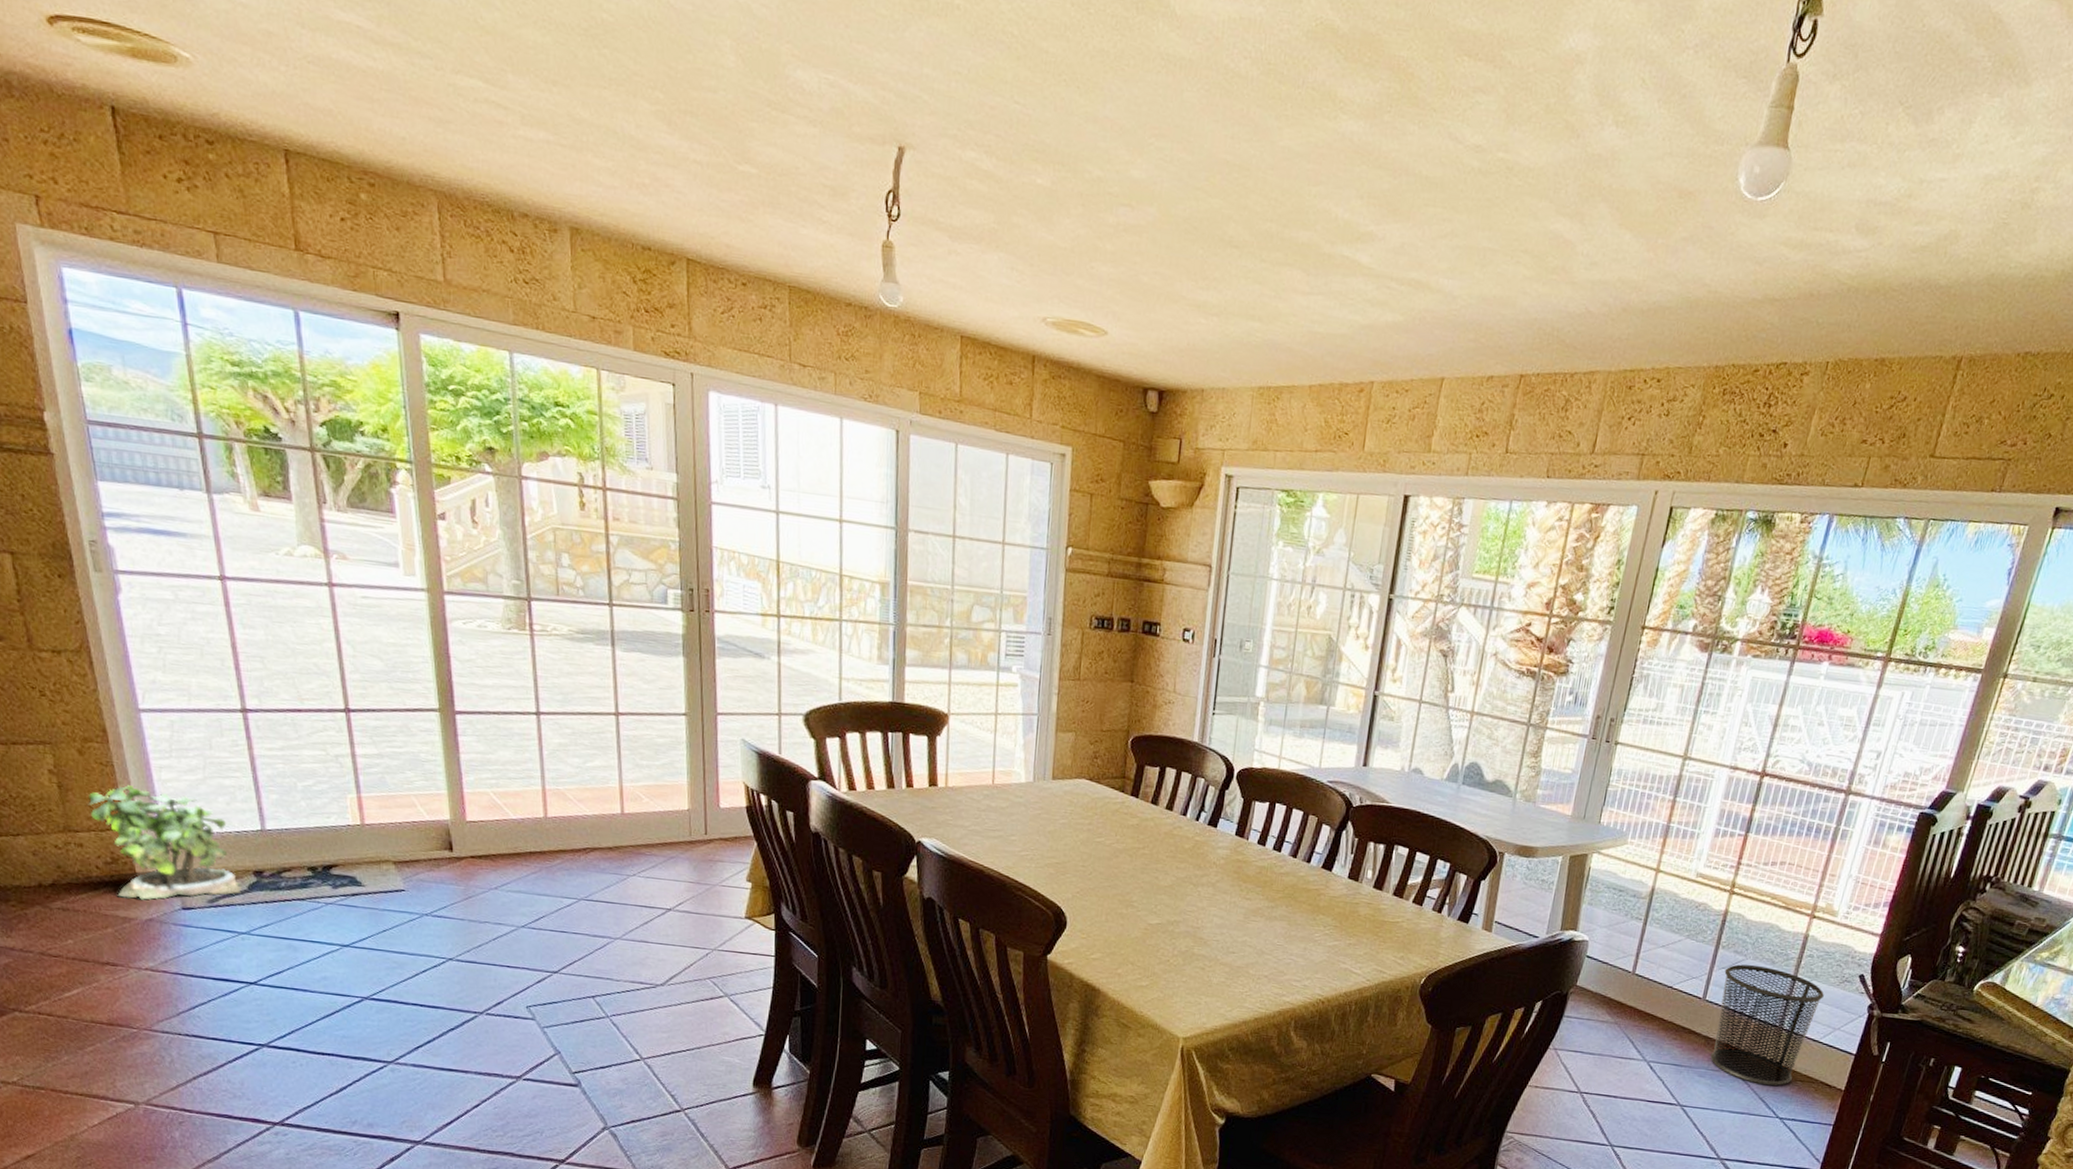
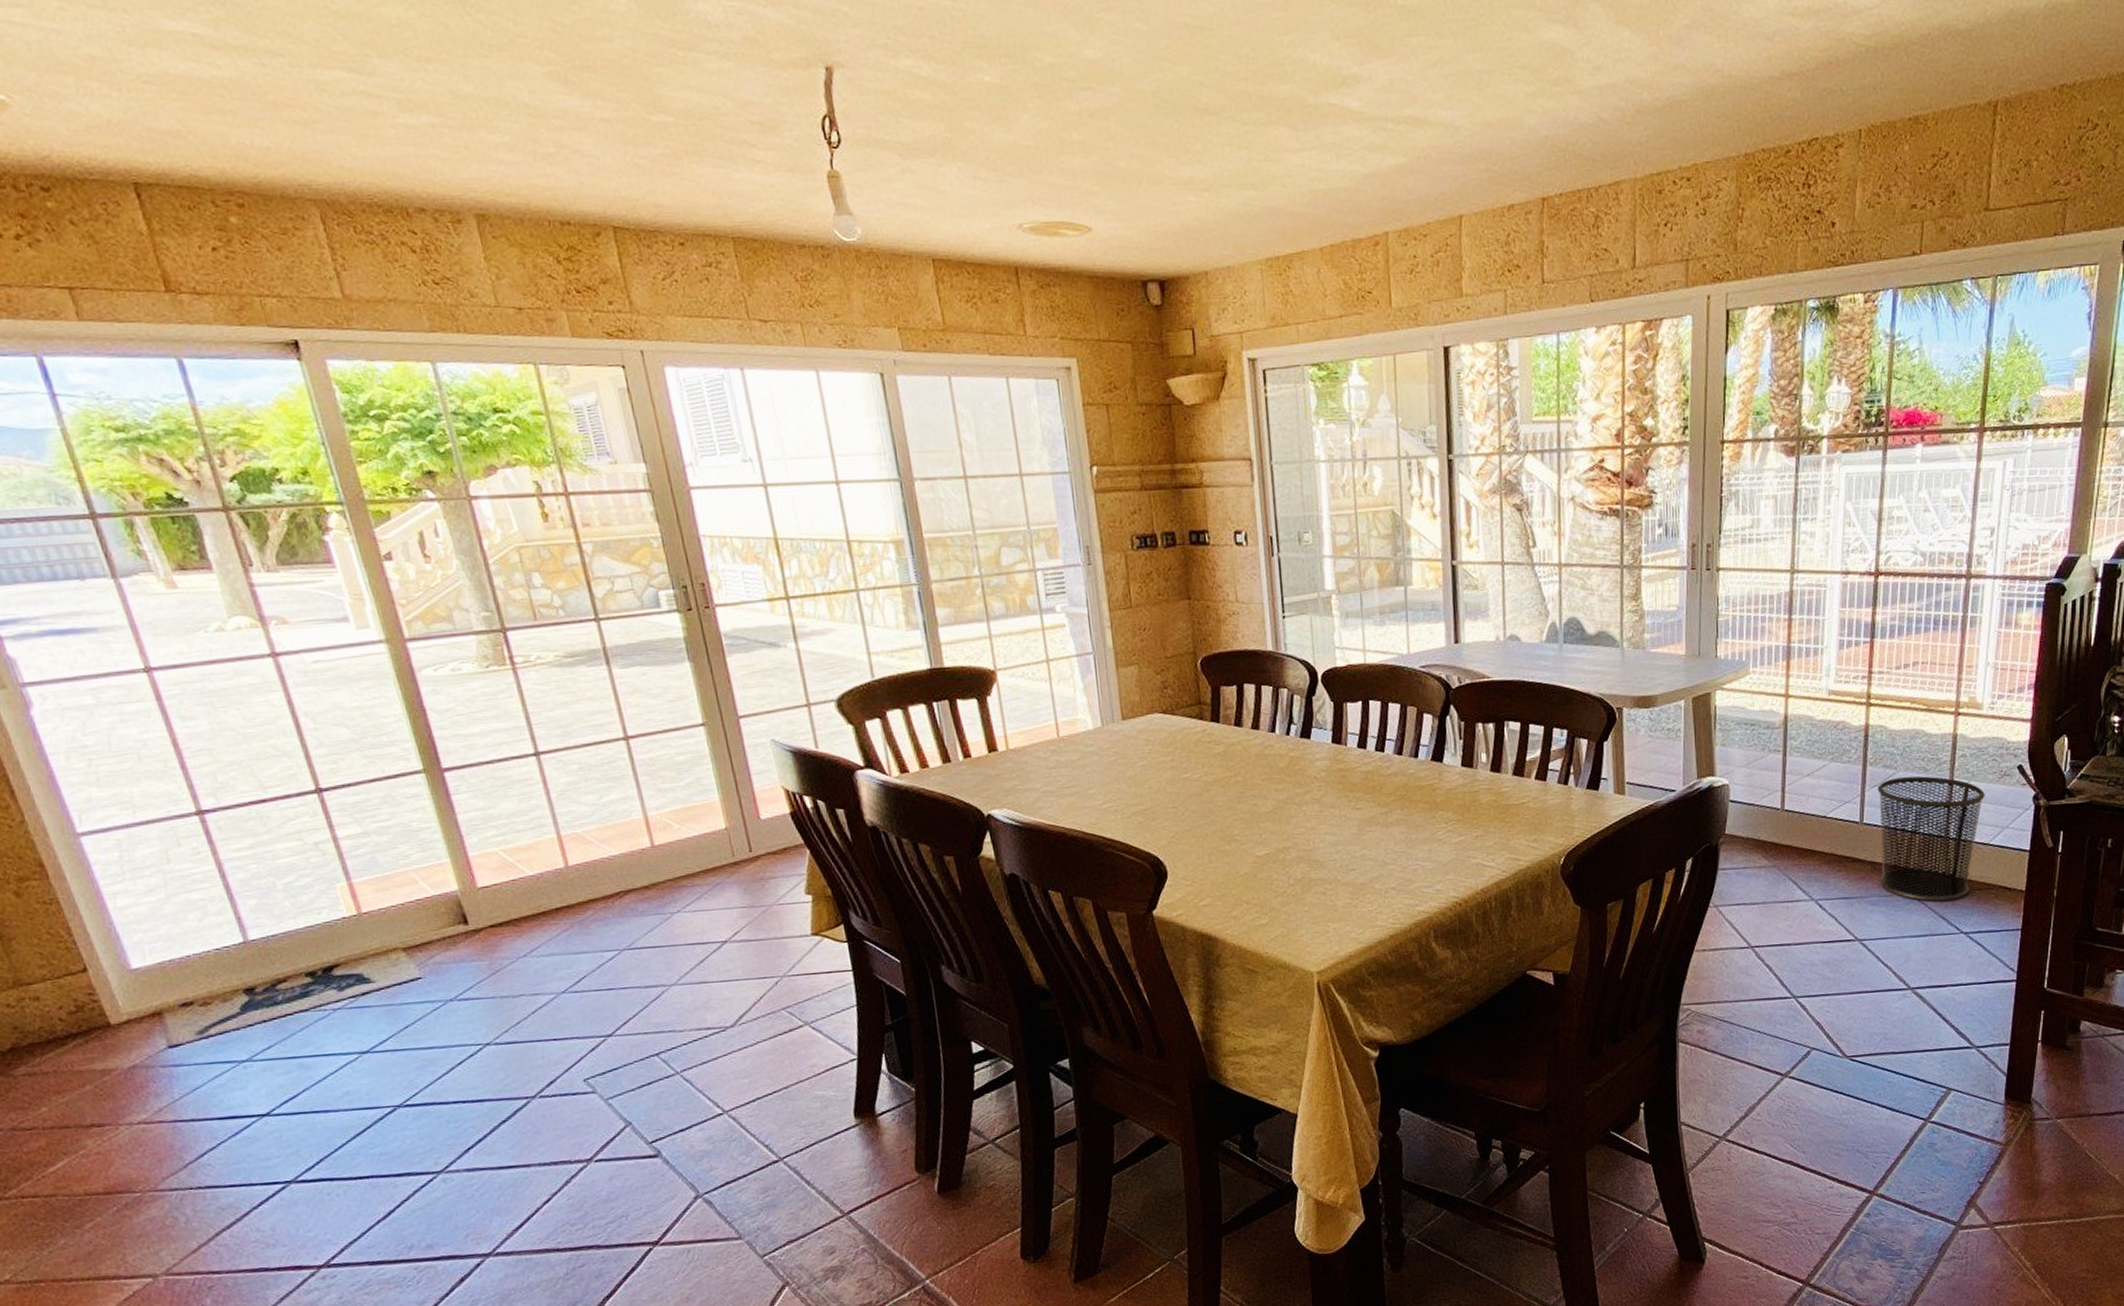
potted plant: present [86,782,241,900] -> none [35,909,233,1048]

